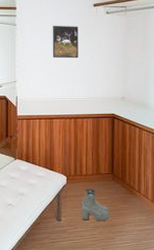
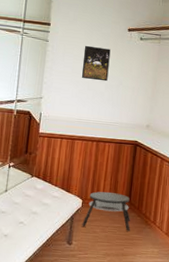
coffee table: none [69,167,116,202] -> present [82,191,130,232]
boots: present [82,189,110,221] -> none [93,214,122,250]

